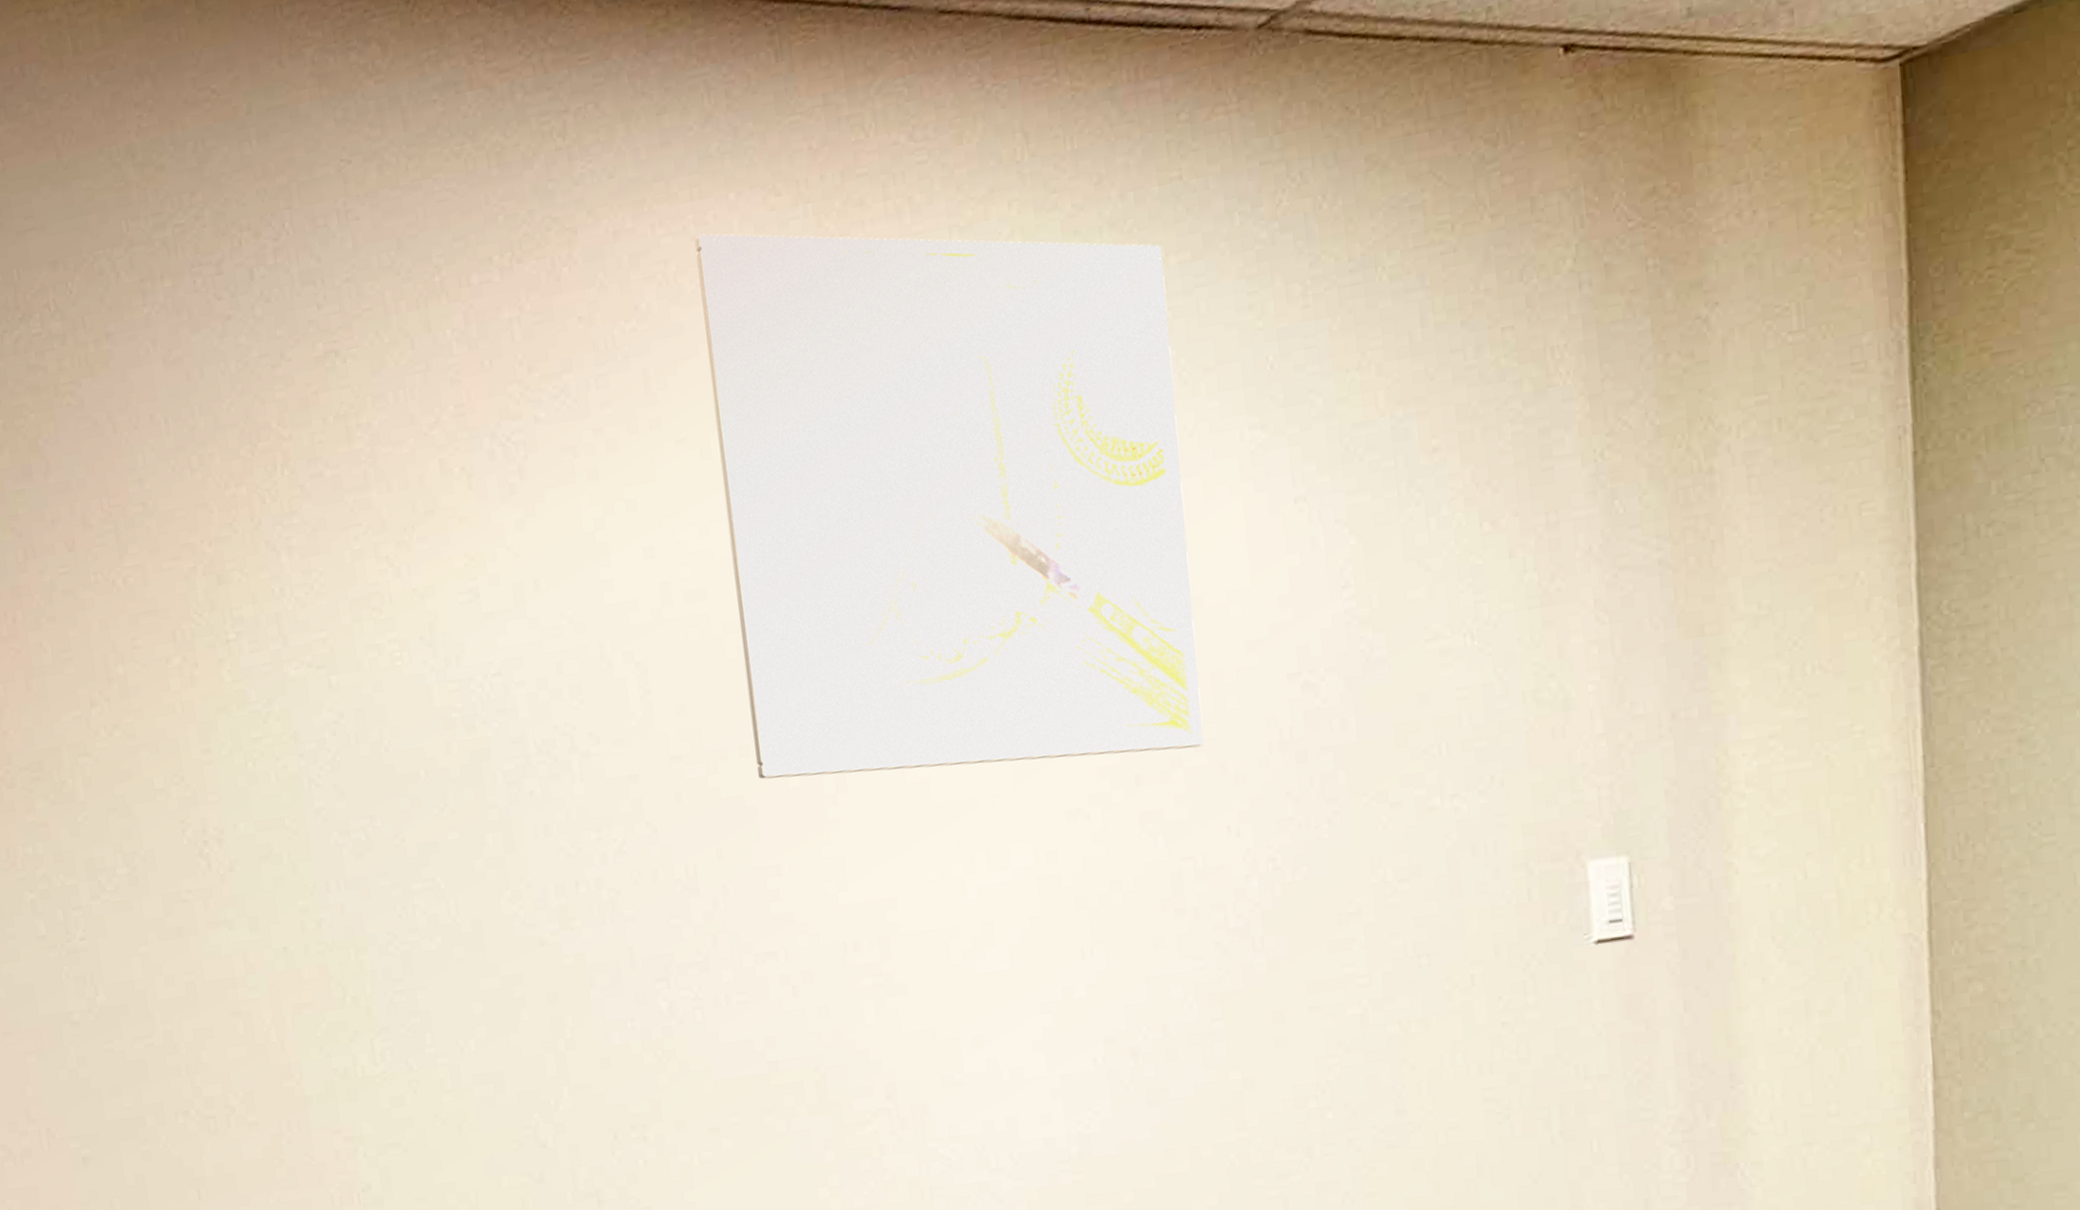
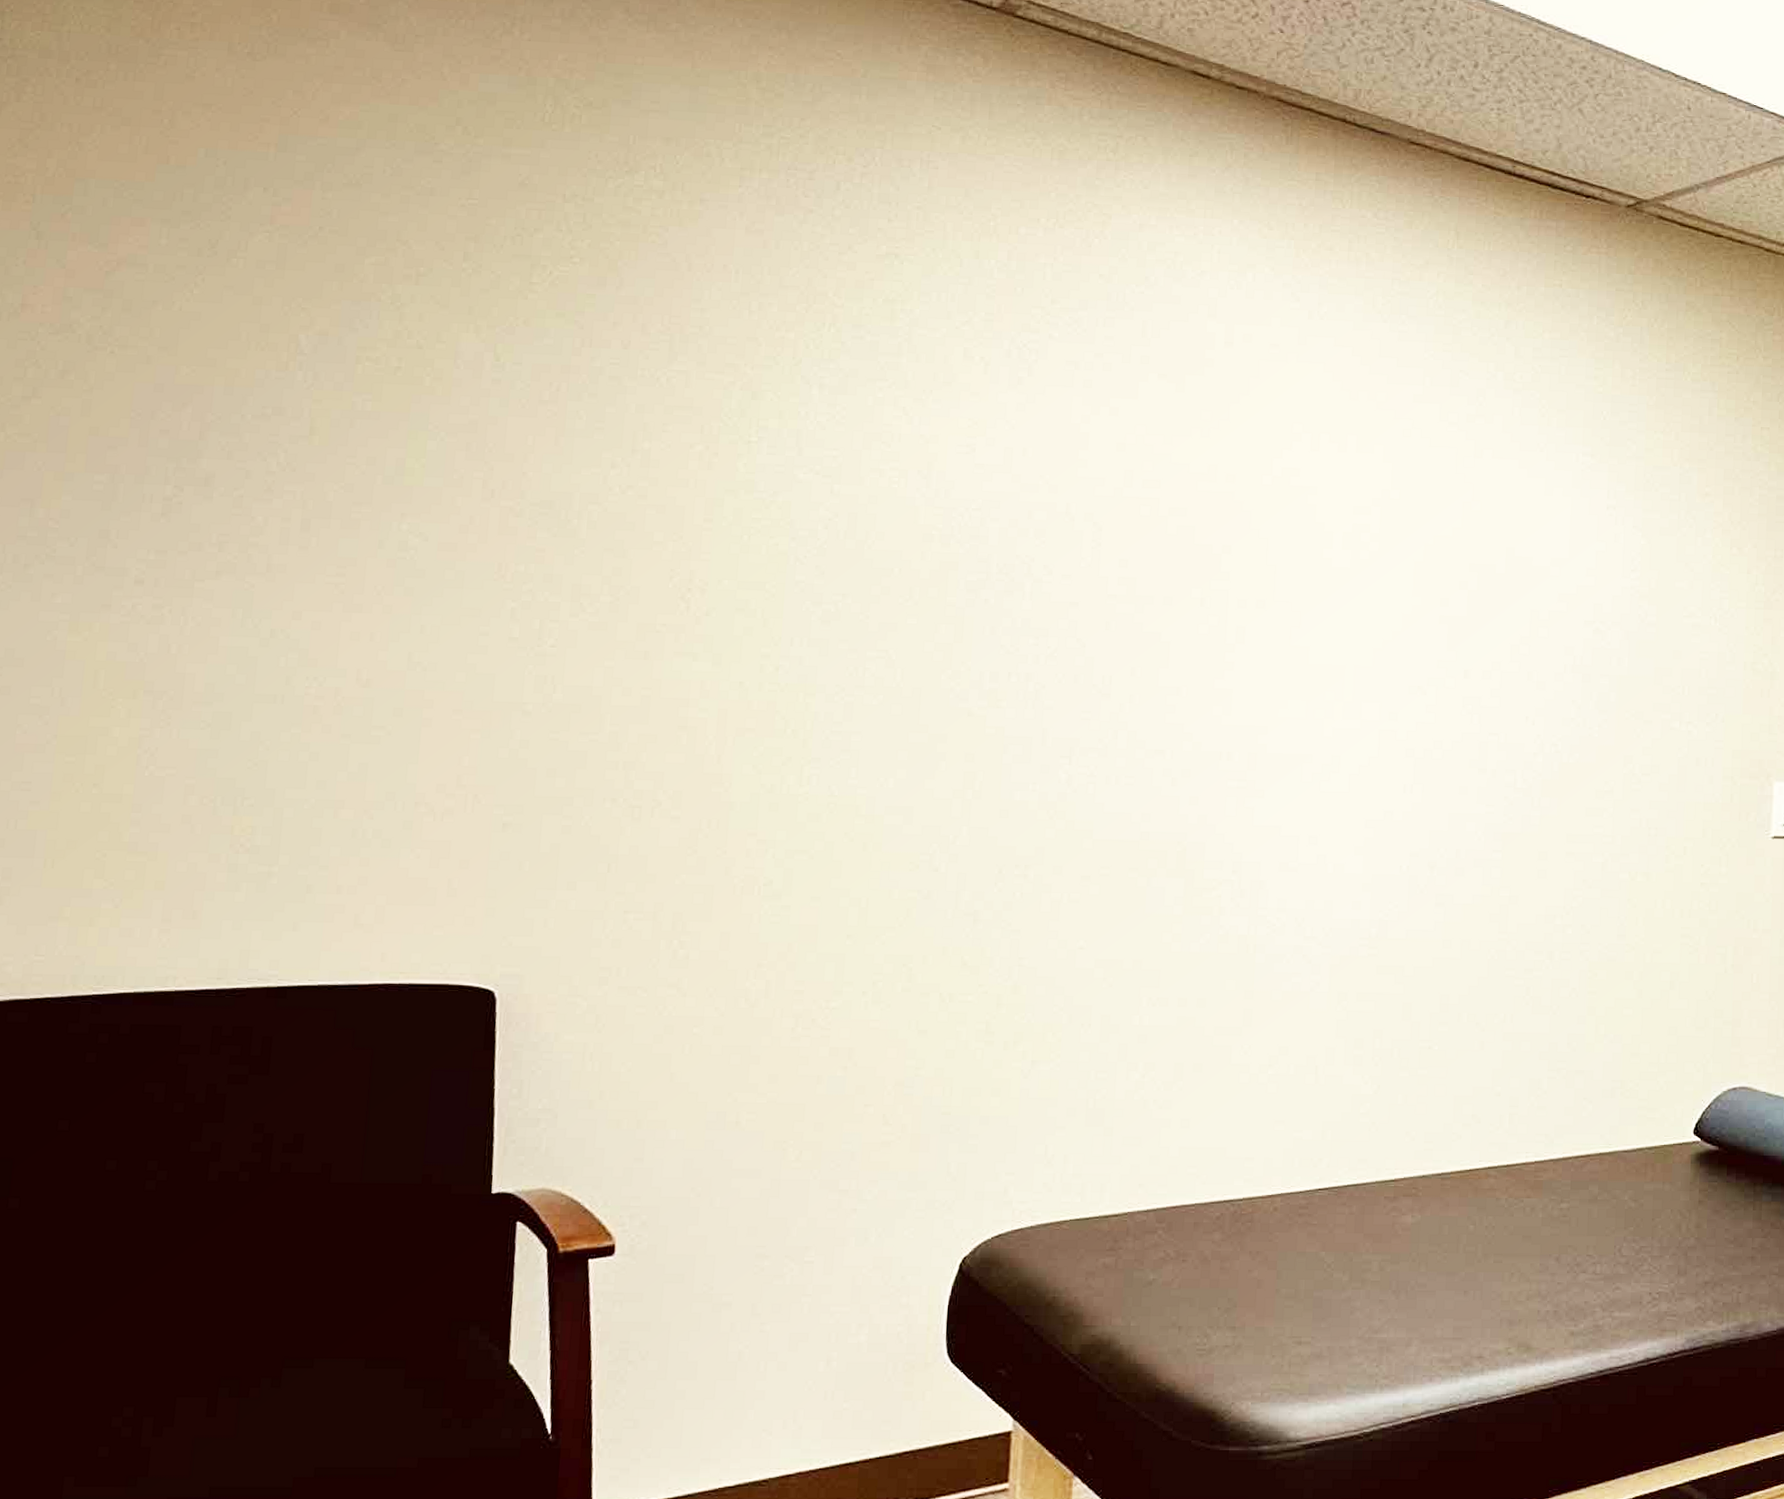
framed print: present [694,233,1204,780] -> none [1175,241,1540,659]

